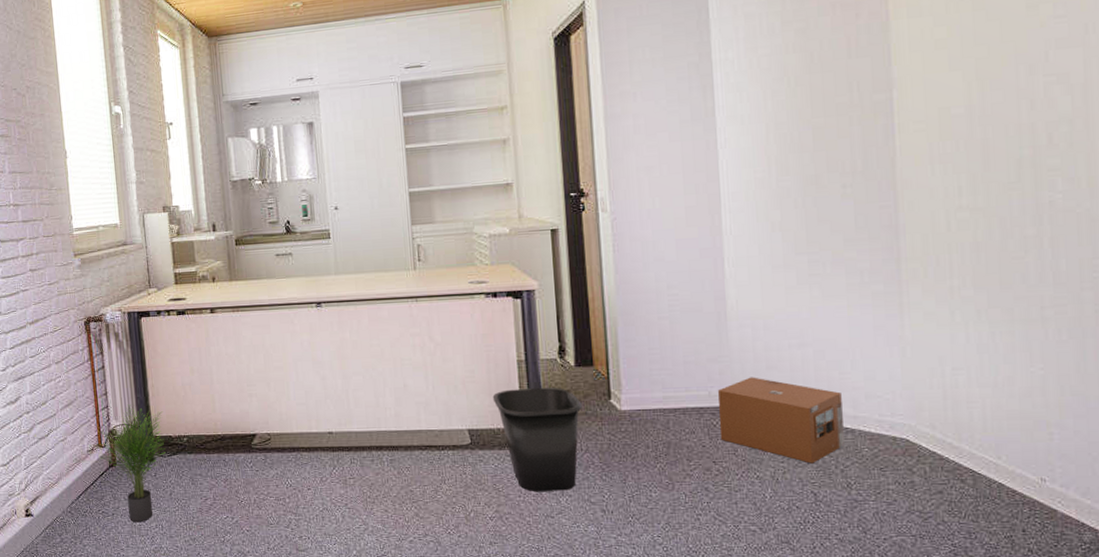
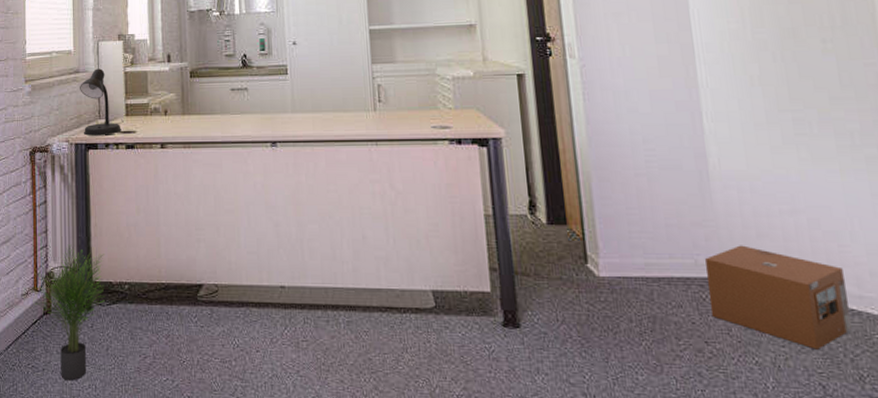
desk lamp: none [128,240,173,305] -> present [80,68,124,137]
waste bin: present [492,387,582,491] -> none [458,246,556,368]

